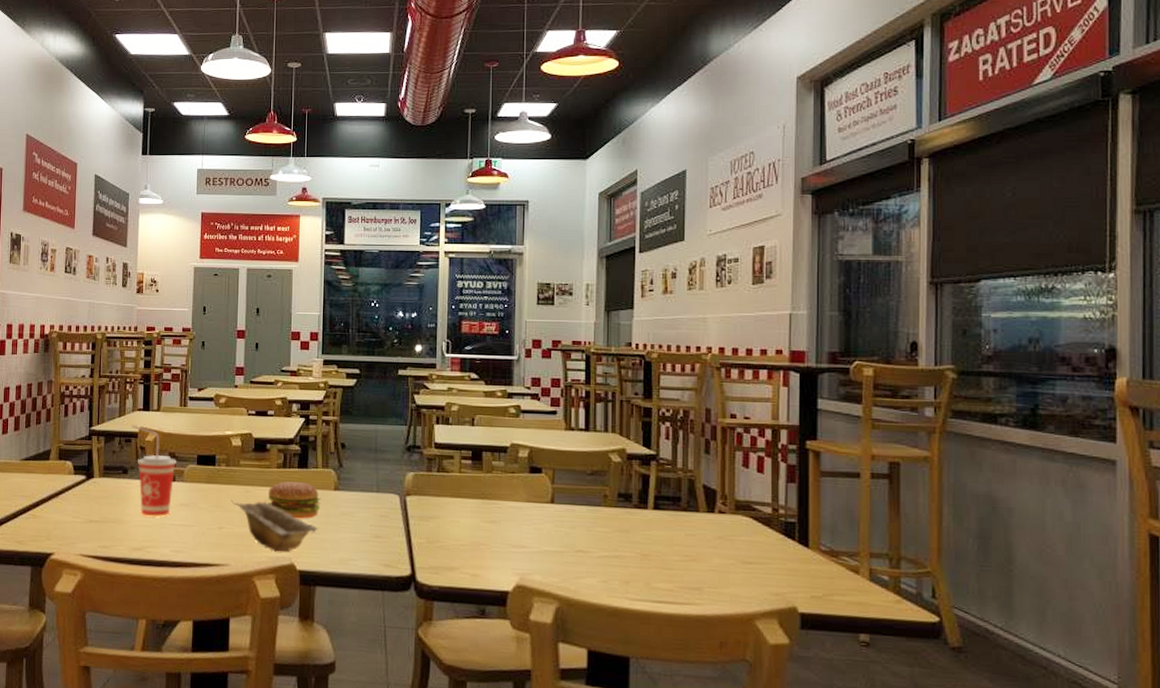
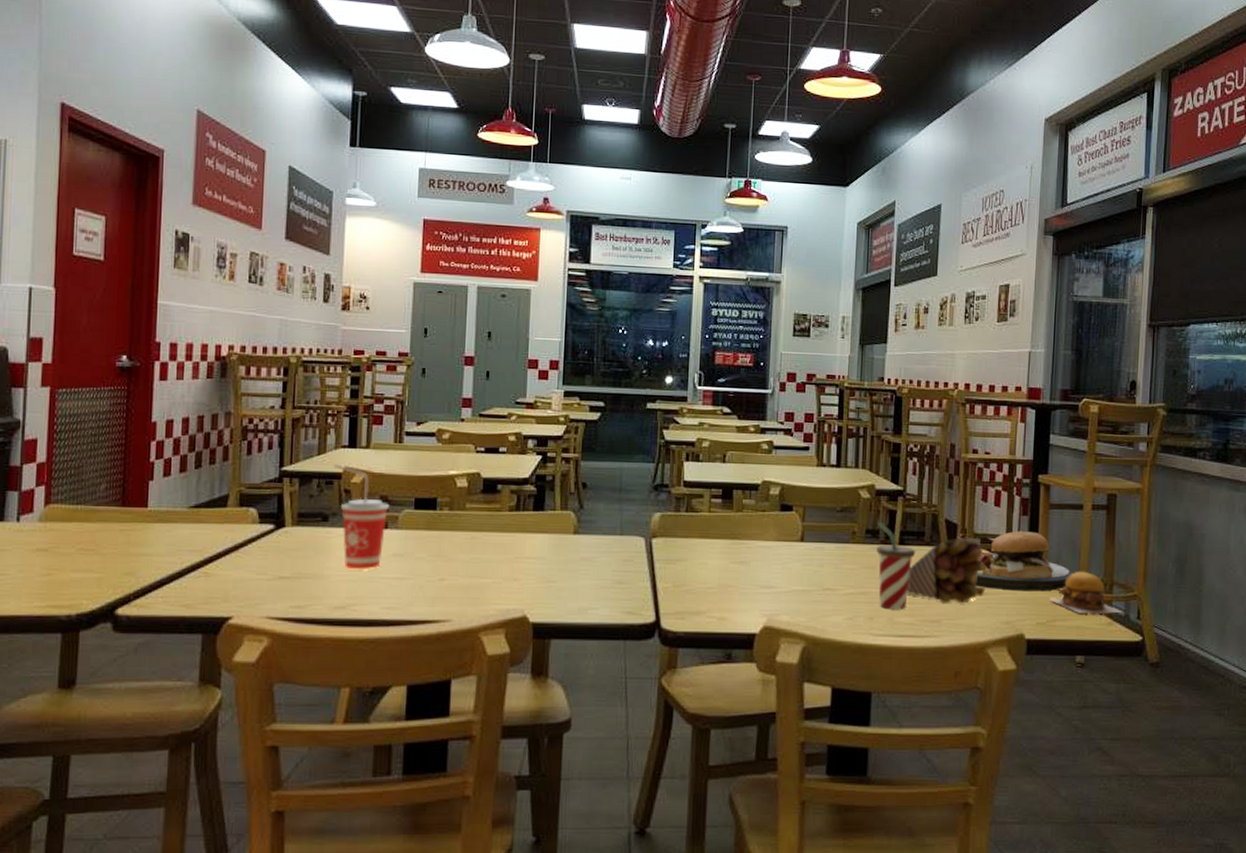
tray: present [231,500,318,552] -> none [454,548,555,604]
hamburger: present [267,481,321,518] -> none [497,526,559,565]
beverage cup: none [630,485,672,574] -> present [876,521,916,609]
french fries: none [664,503,751,571] -> present [907,537,987,603]
plate: none [738,473,852,563] -> present [975,506,1073,592]
hamburger: none [825,543,915,592] -> present [1049,571,1124,615]

